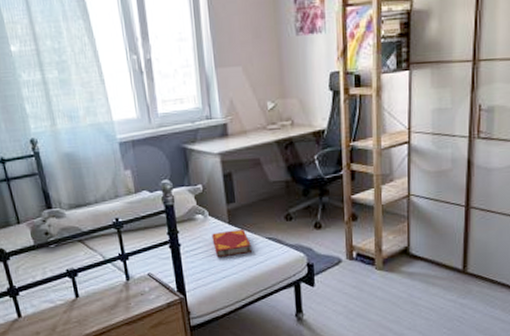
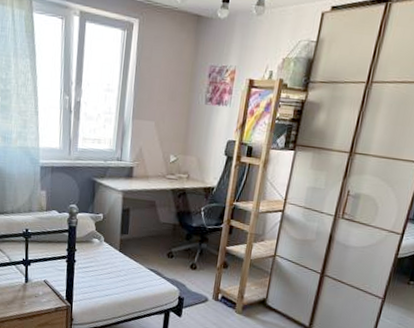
hardback book: present [212,230,252,258] -> none [103,256,135,279]

